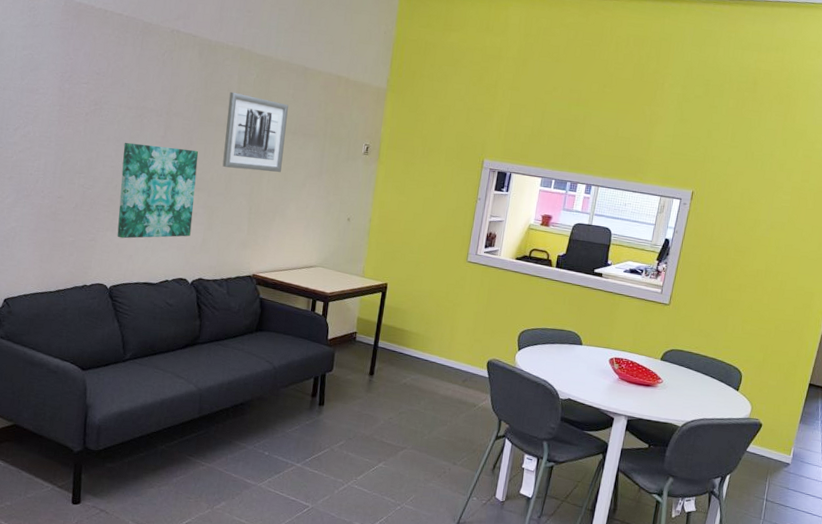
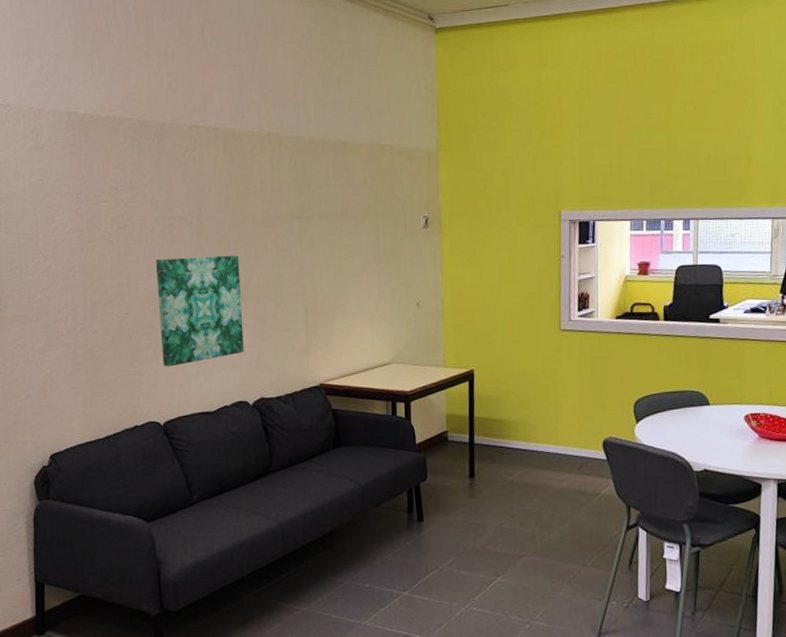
wall art: present [222,91,289,172] -> none [263,183,334,268]

